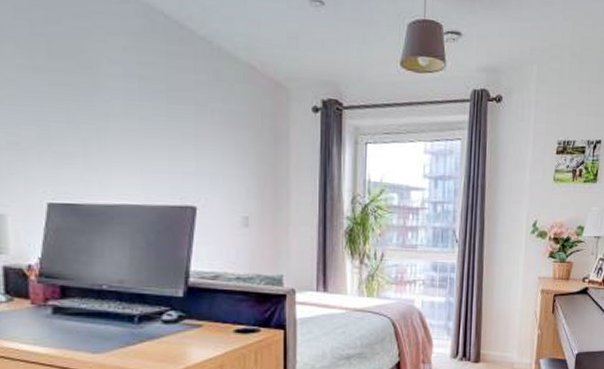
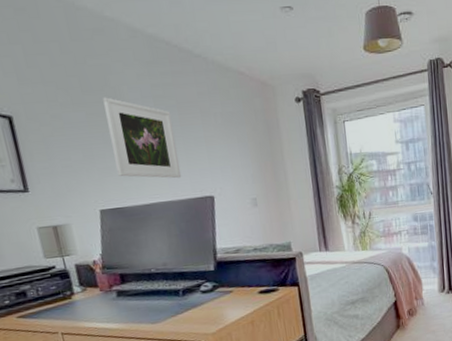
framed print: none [74,67,160,180] -> present [103,97,182,179]

